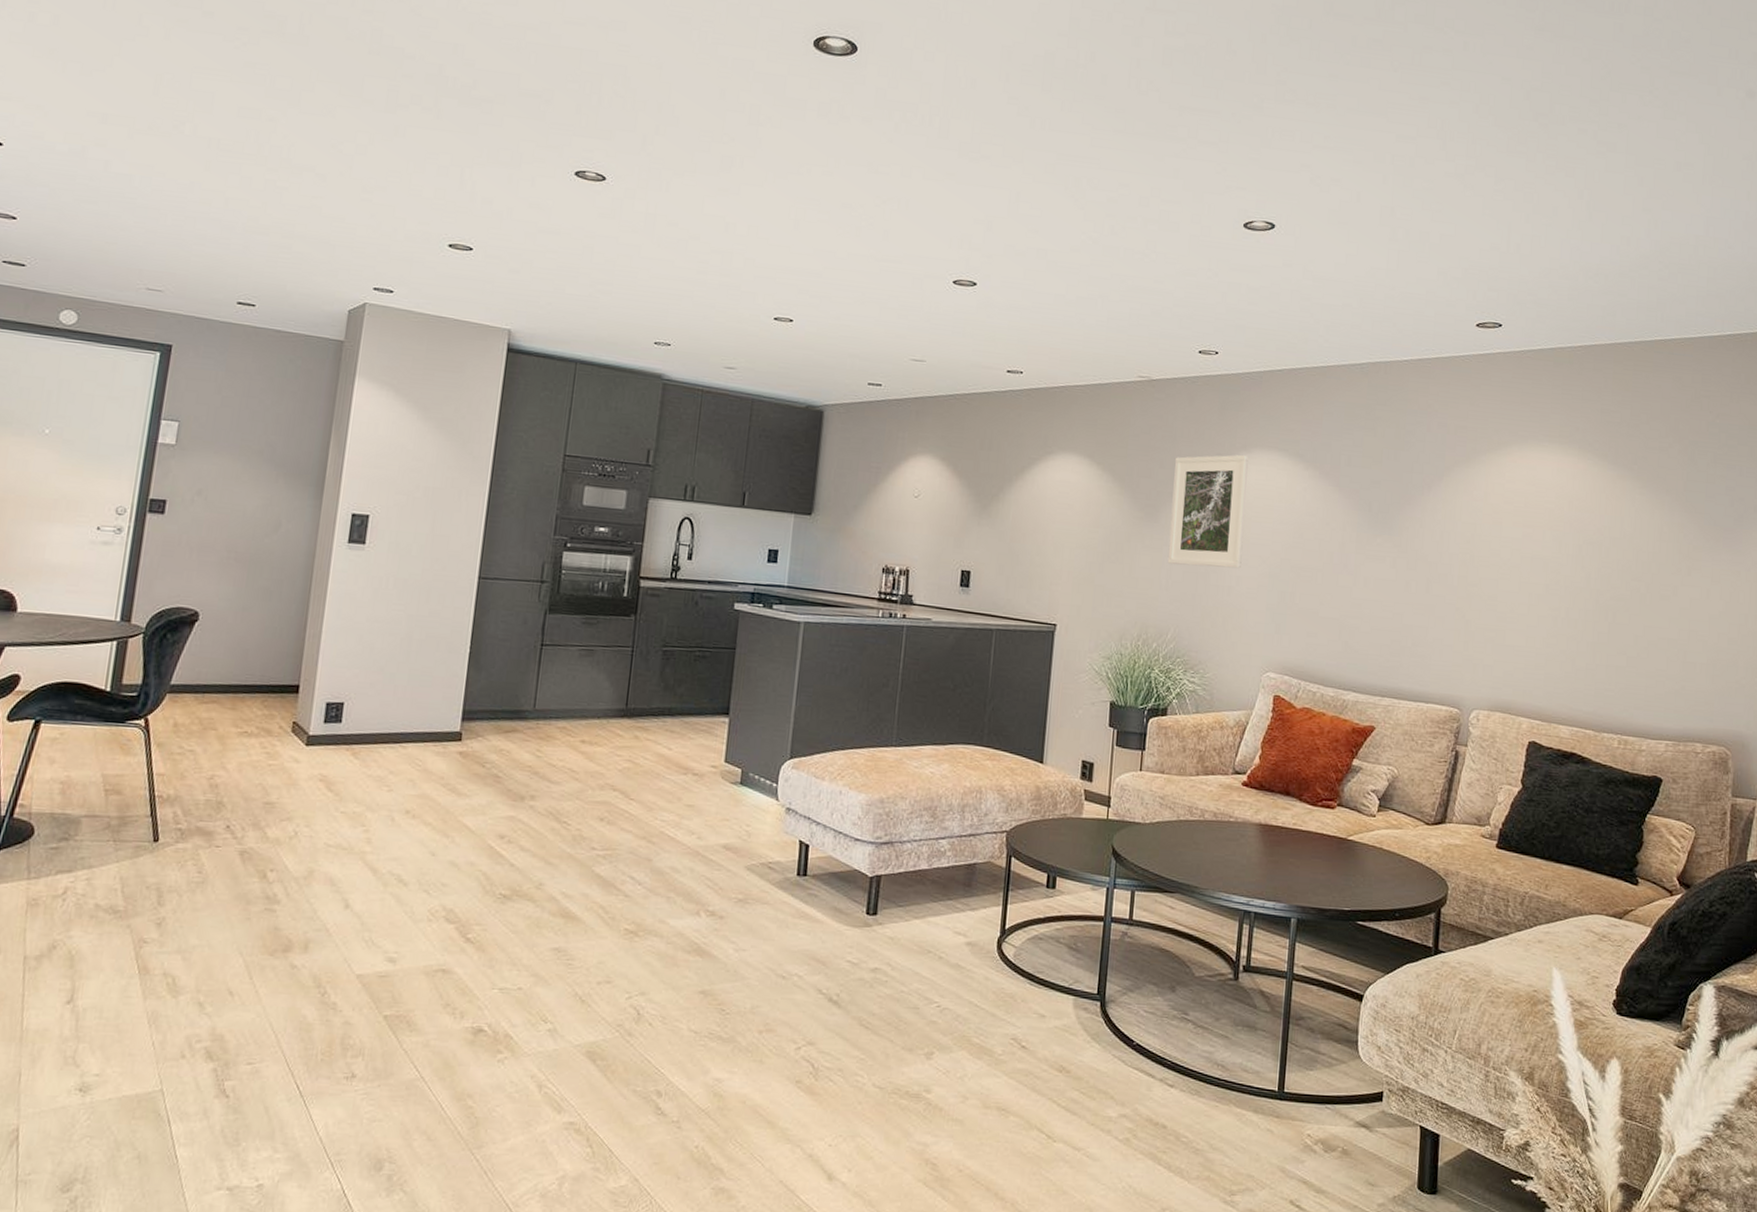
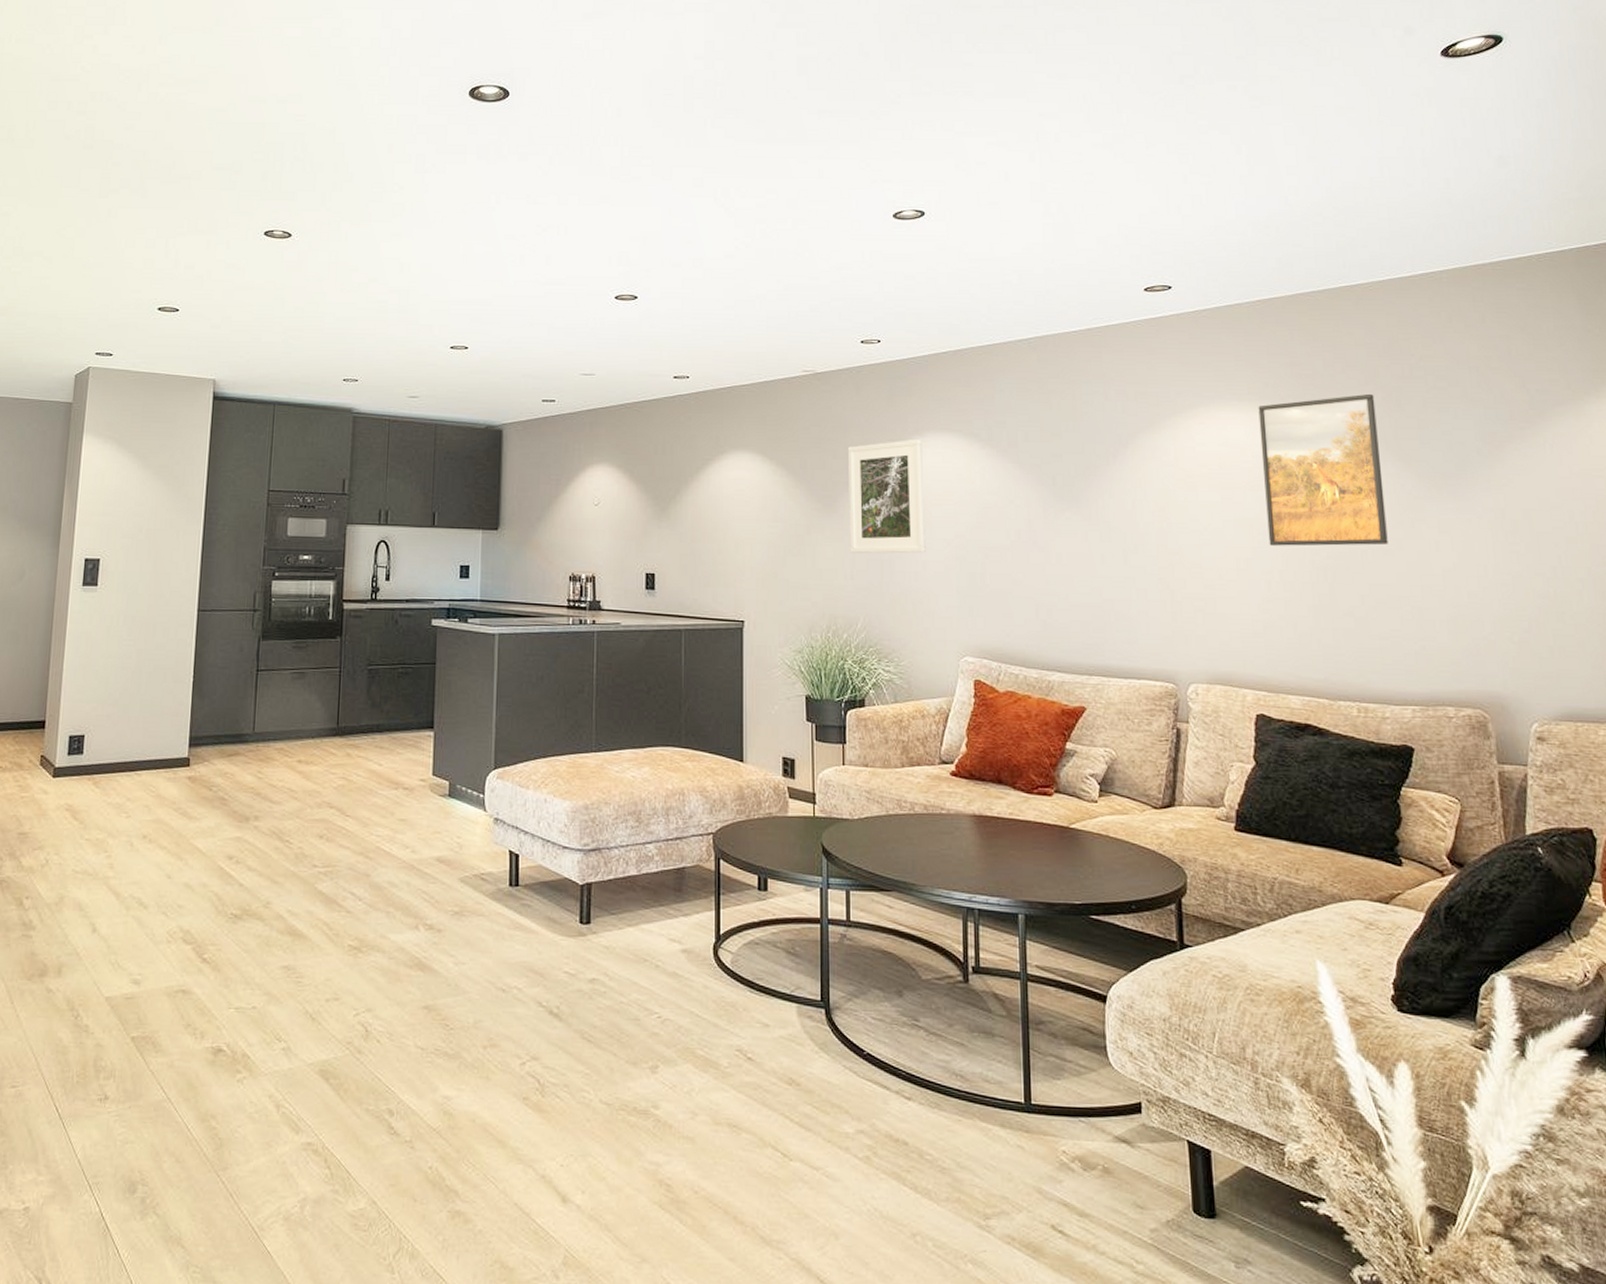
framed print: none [1560,445,1672,590] -> present [1258,393,1388,546]

